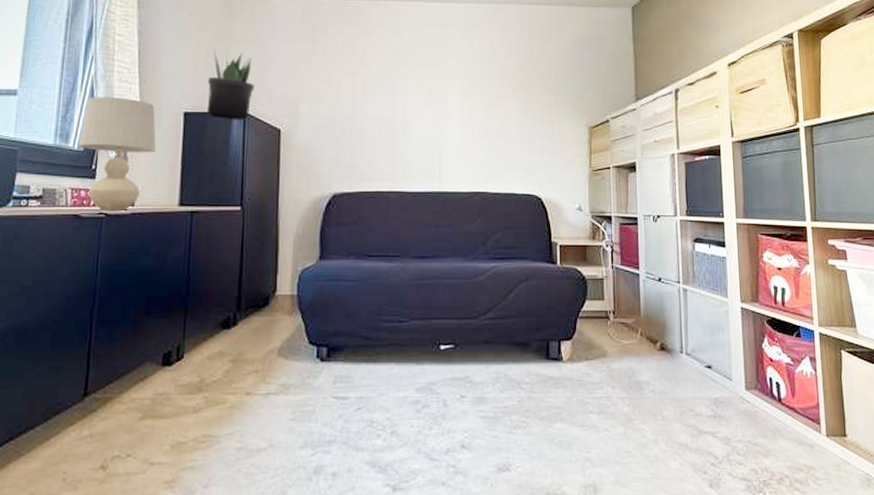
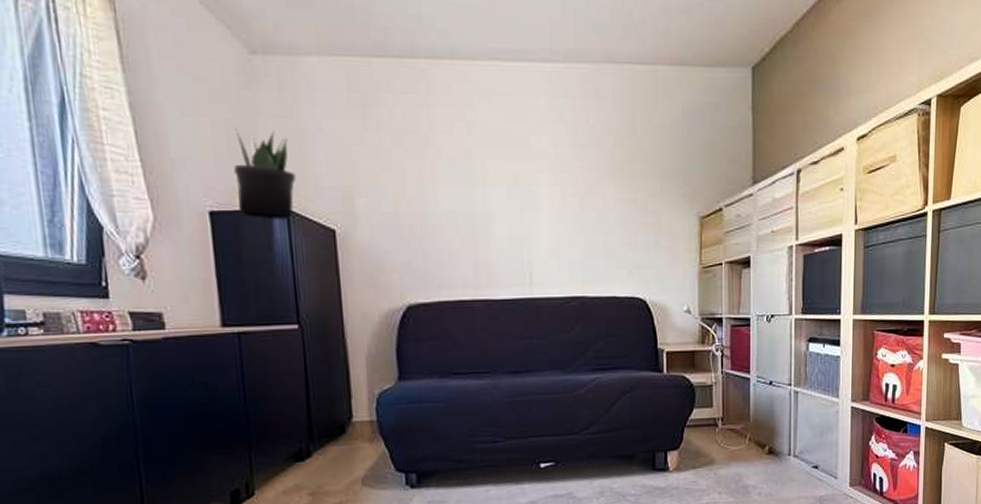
table lamp: present [79,97,157,211] -> none [77,194,182,336]

